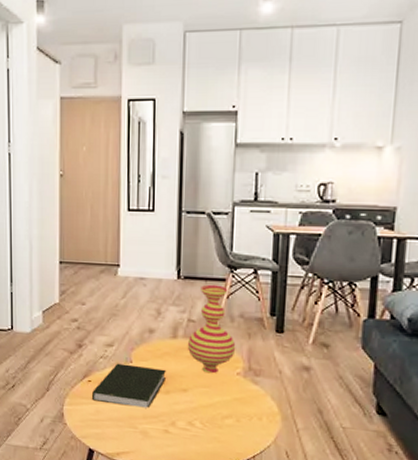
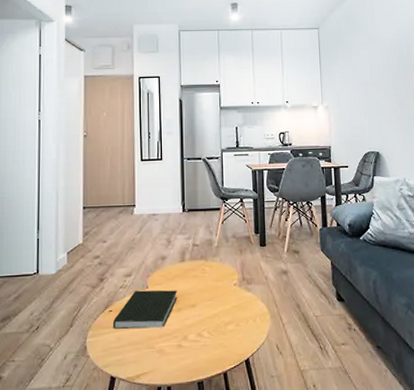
vase: present [187,284,236,374] -> none [193,213,232,288]

